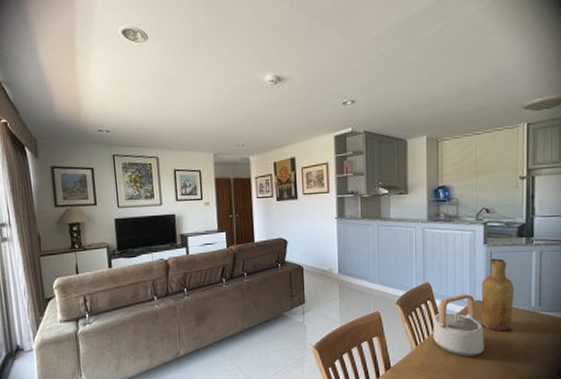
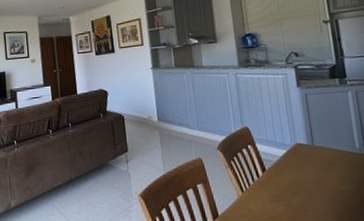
teapot: present [433,294,484,357] -> none [256,137,313,204]
vase: present [481,258,515,333] -> none [300,100,340,176]

